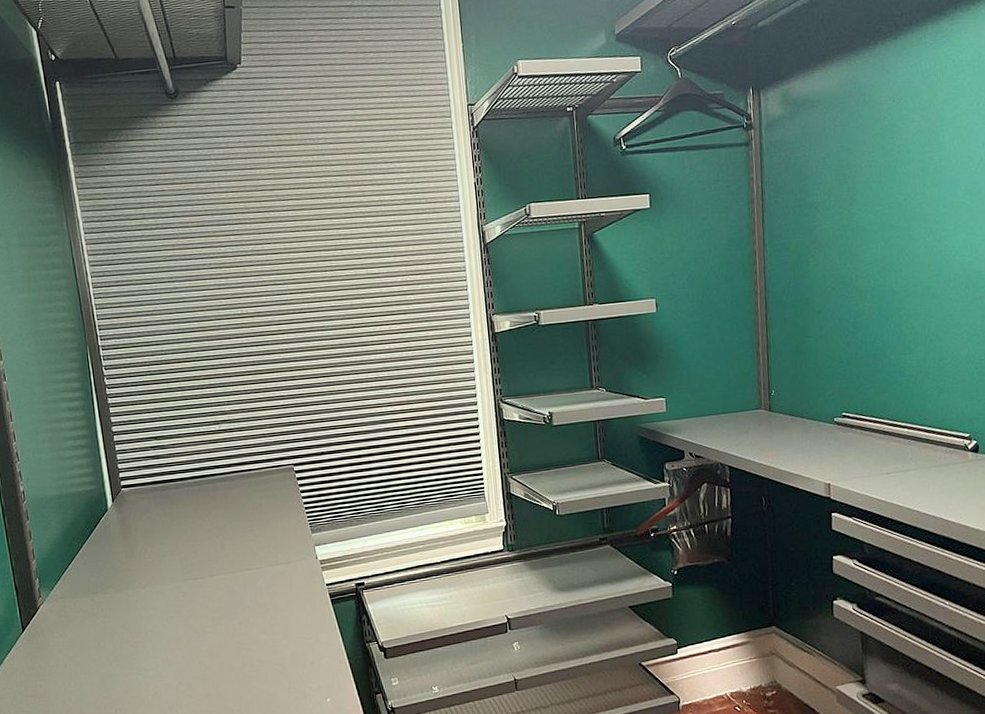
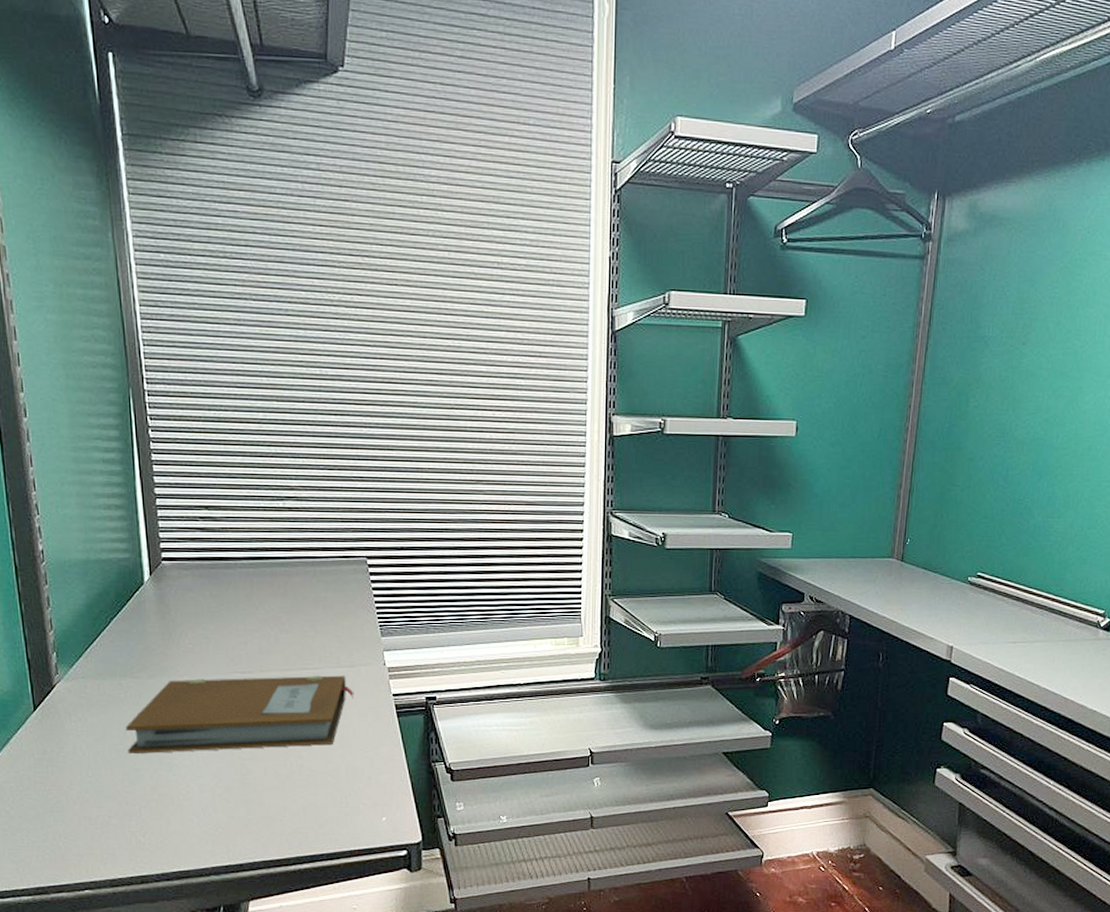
notebook: none [99,571,293,663] -> present [125,675,354,754]

